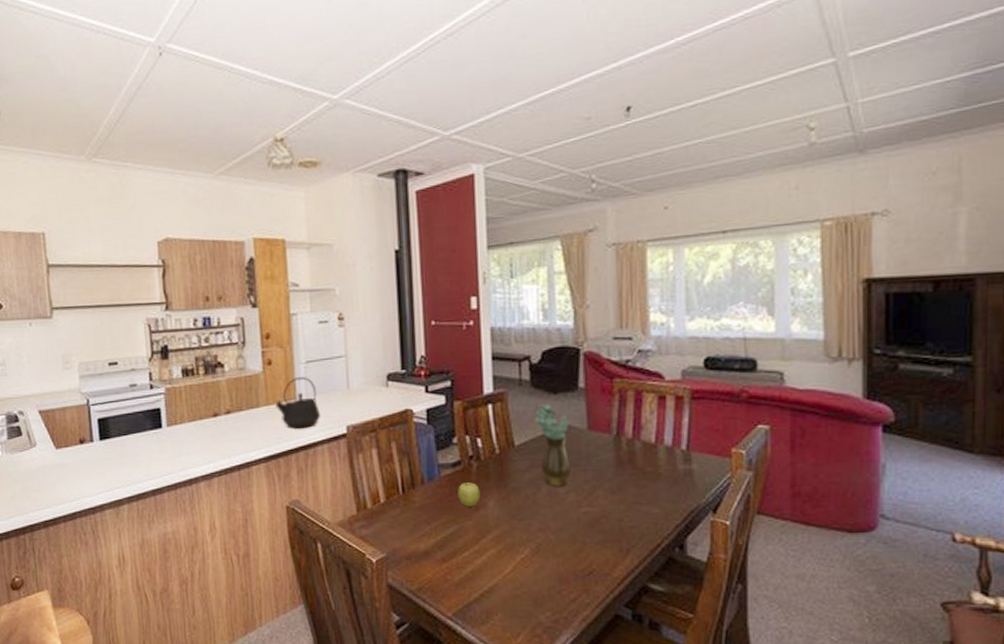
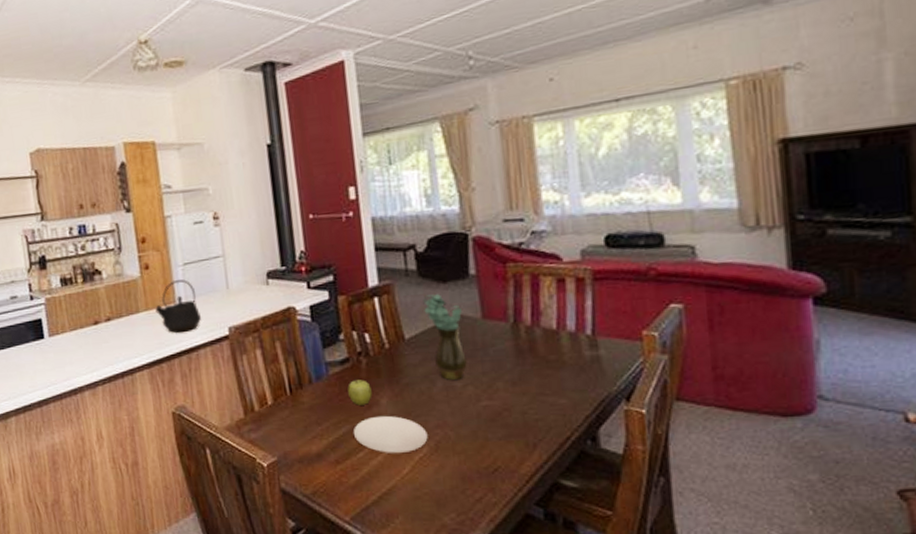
plate: none [460,517,530,555] -> present [353,415,428,454]

